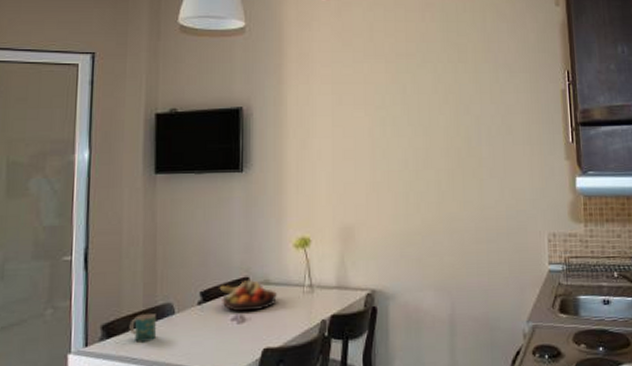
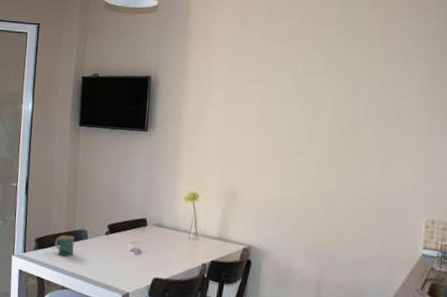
fruit bowl: present [219,280,277,312] -> none [122,221,168,247]

